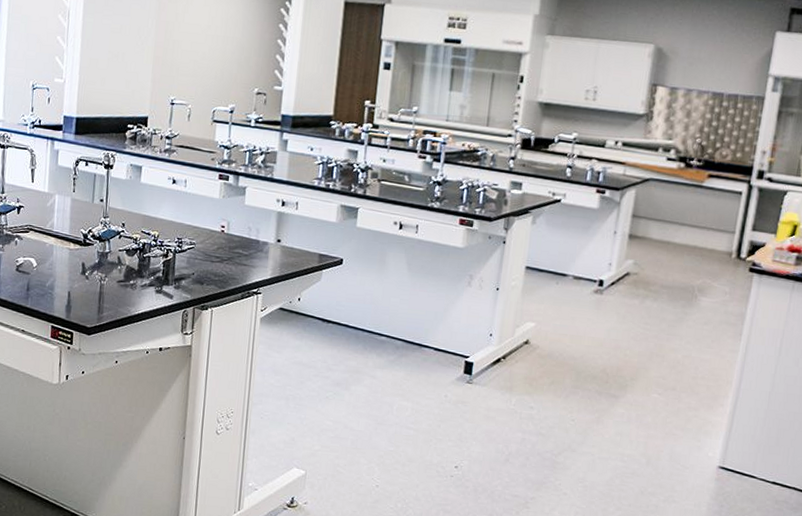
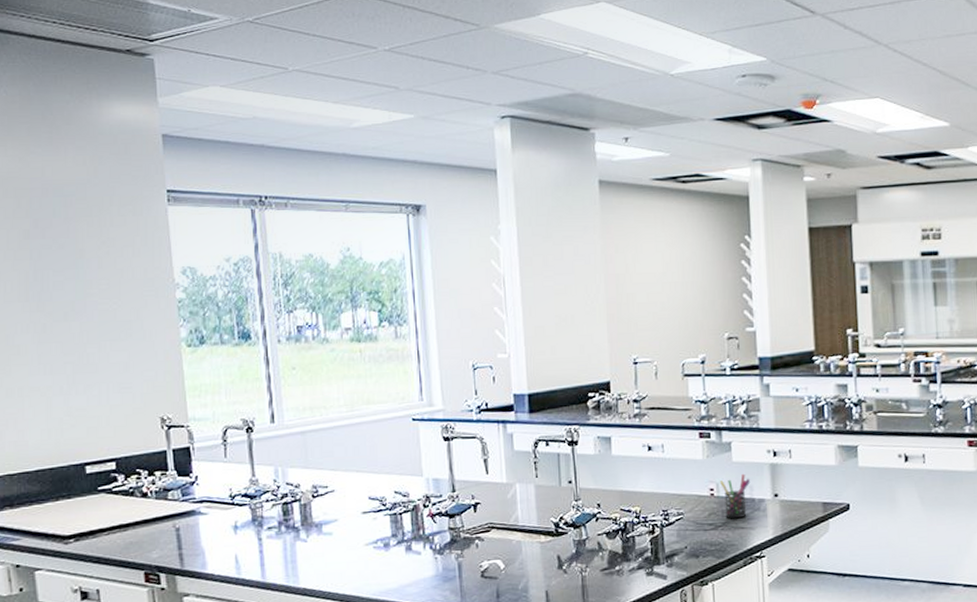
pen holder: none [231,217,258,256] -> present [720,473,751,518]

